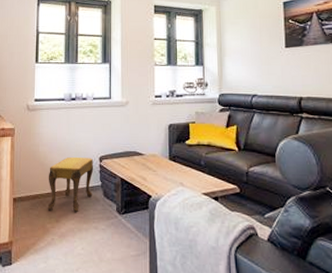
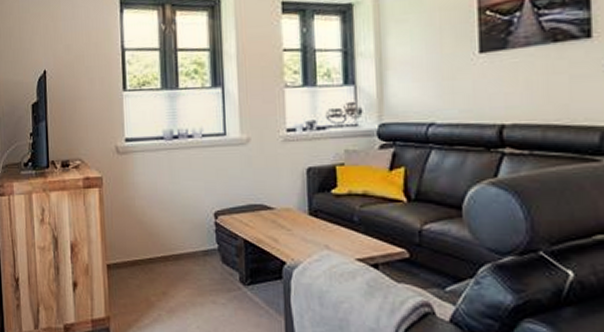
footstool: present [47,158,94,213] -> none [148,213,208,283]

